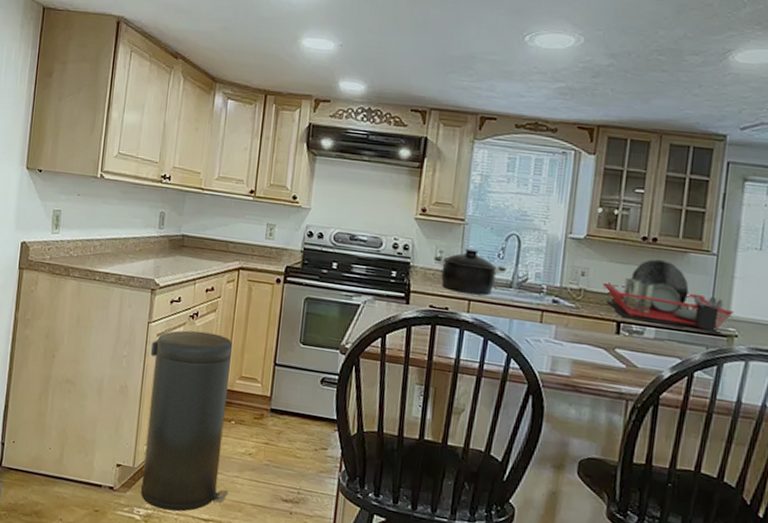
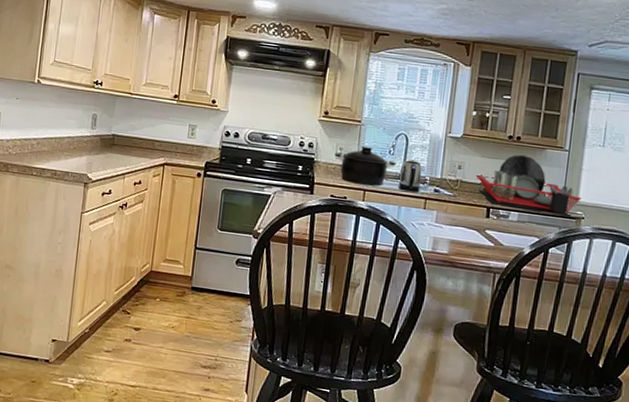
pedal bin: present [140,330,233,512] -> none [74,219,159,380]
kettle: none [508,264,538,304] -> present [397,159,422,193]

